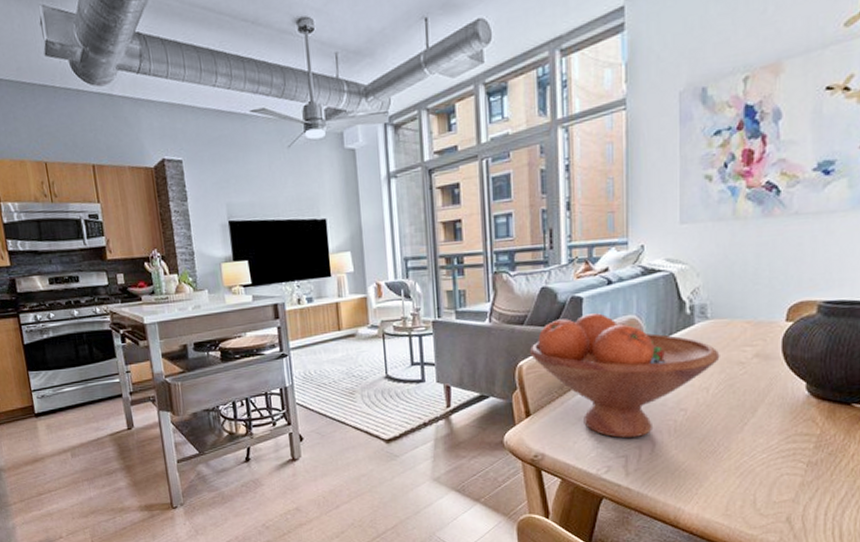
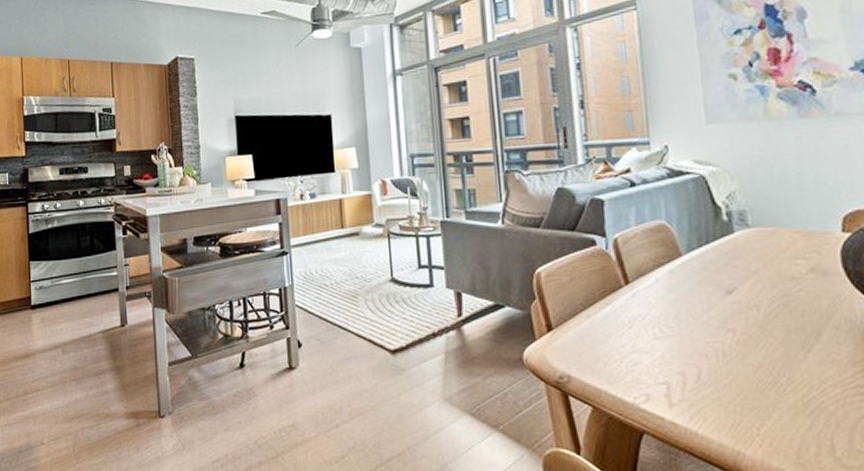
fruit bowl: present [529,313,720,439] -> none [547,217,769,362]

